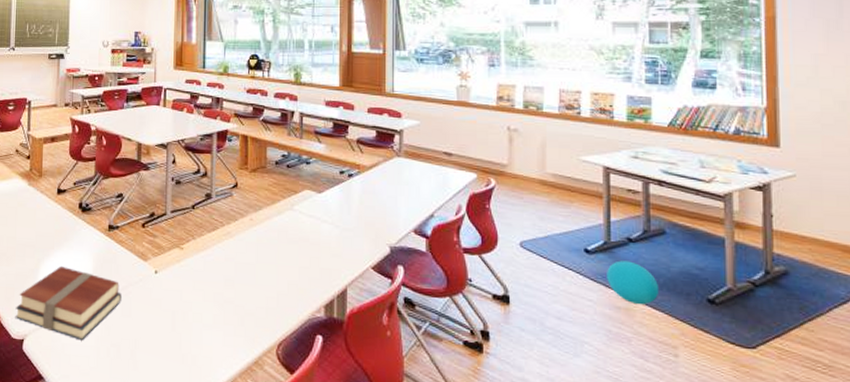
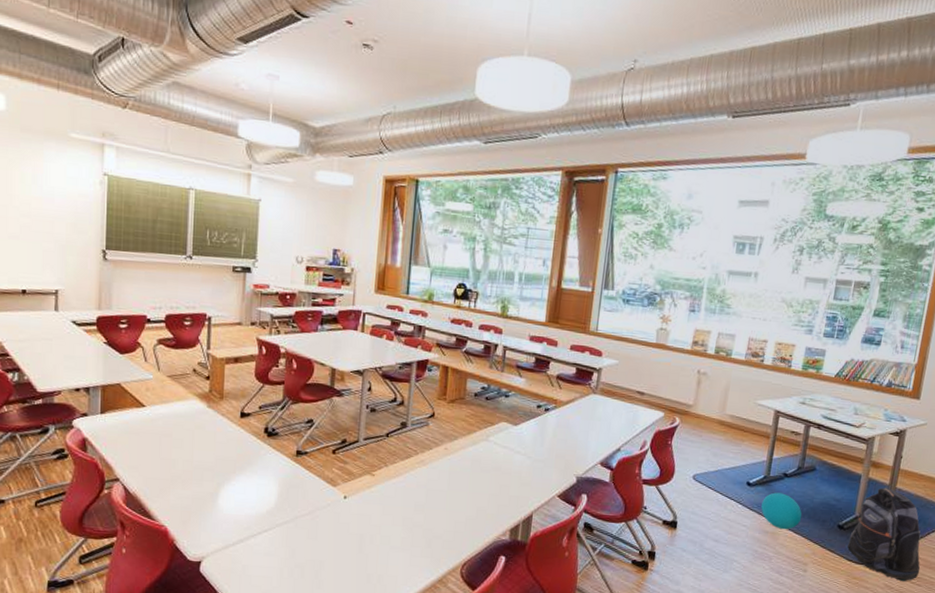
books: present [15,265,122,341] -> none [191,490,308,562]
backpack: none [725,253,830,372] -> present [847,487,921,582]

